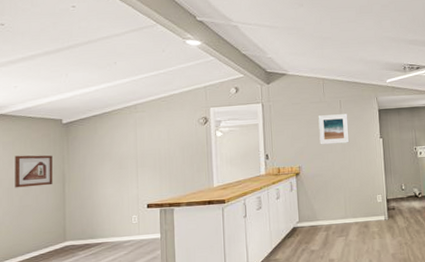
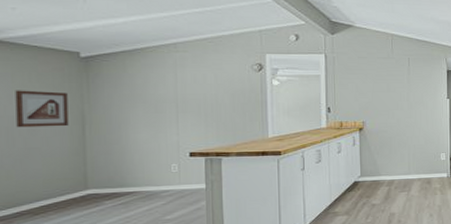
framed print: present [318,114,350,145] -> none [385,72,417,101]

